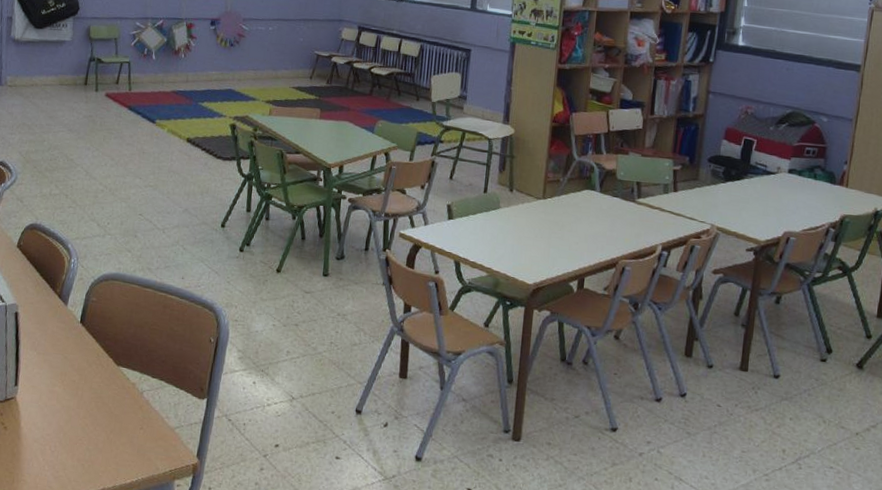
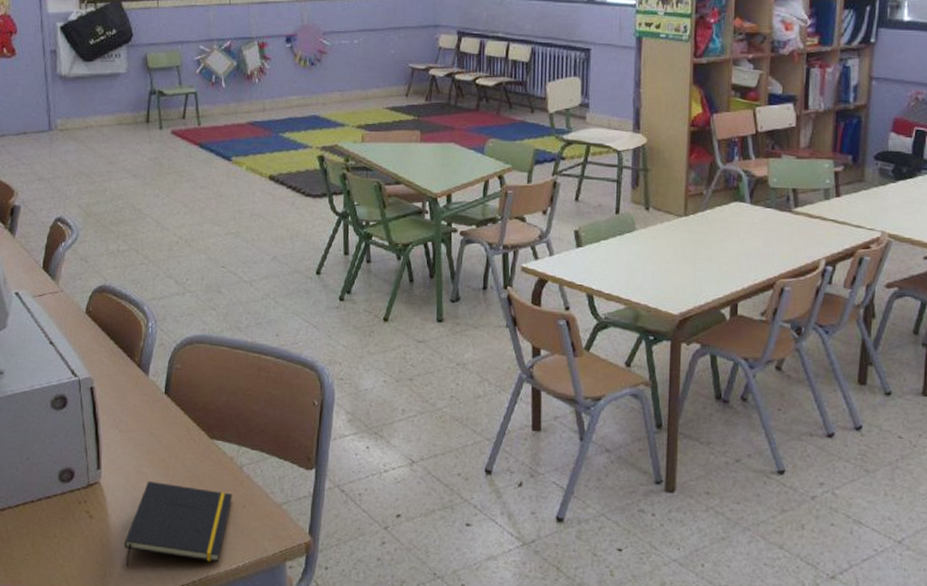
notepad: none [32,399,132,477] -> present [123,480,232,567]

